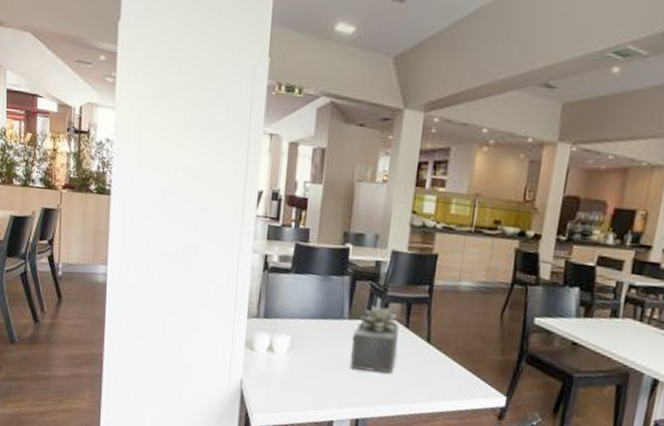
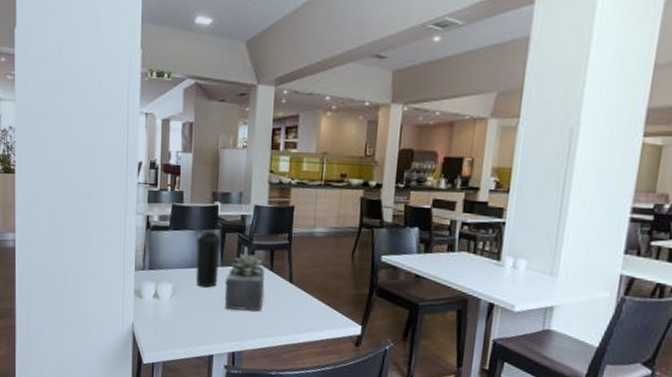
water bottle: none [318,274,351,343] -> present [195,229,221,288]

